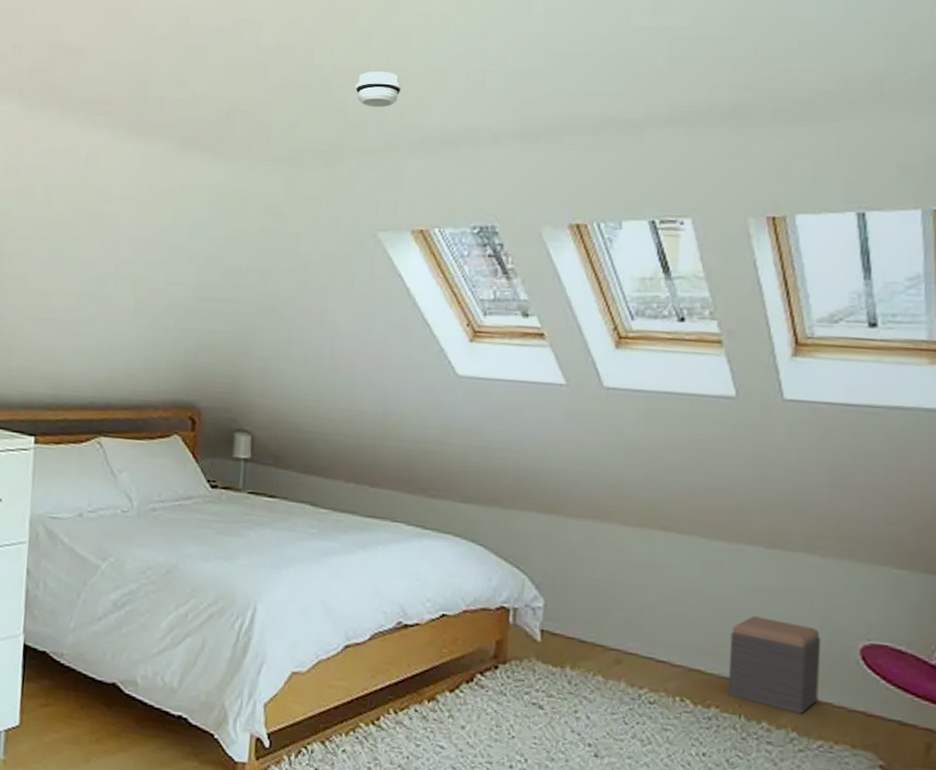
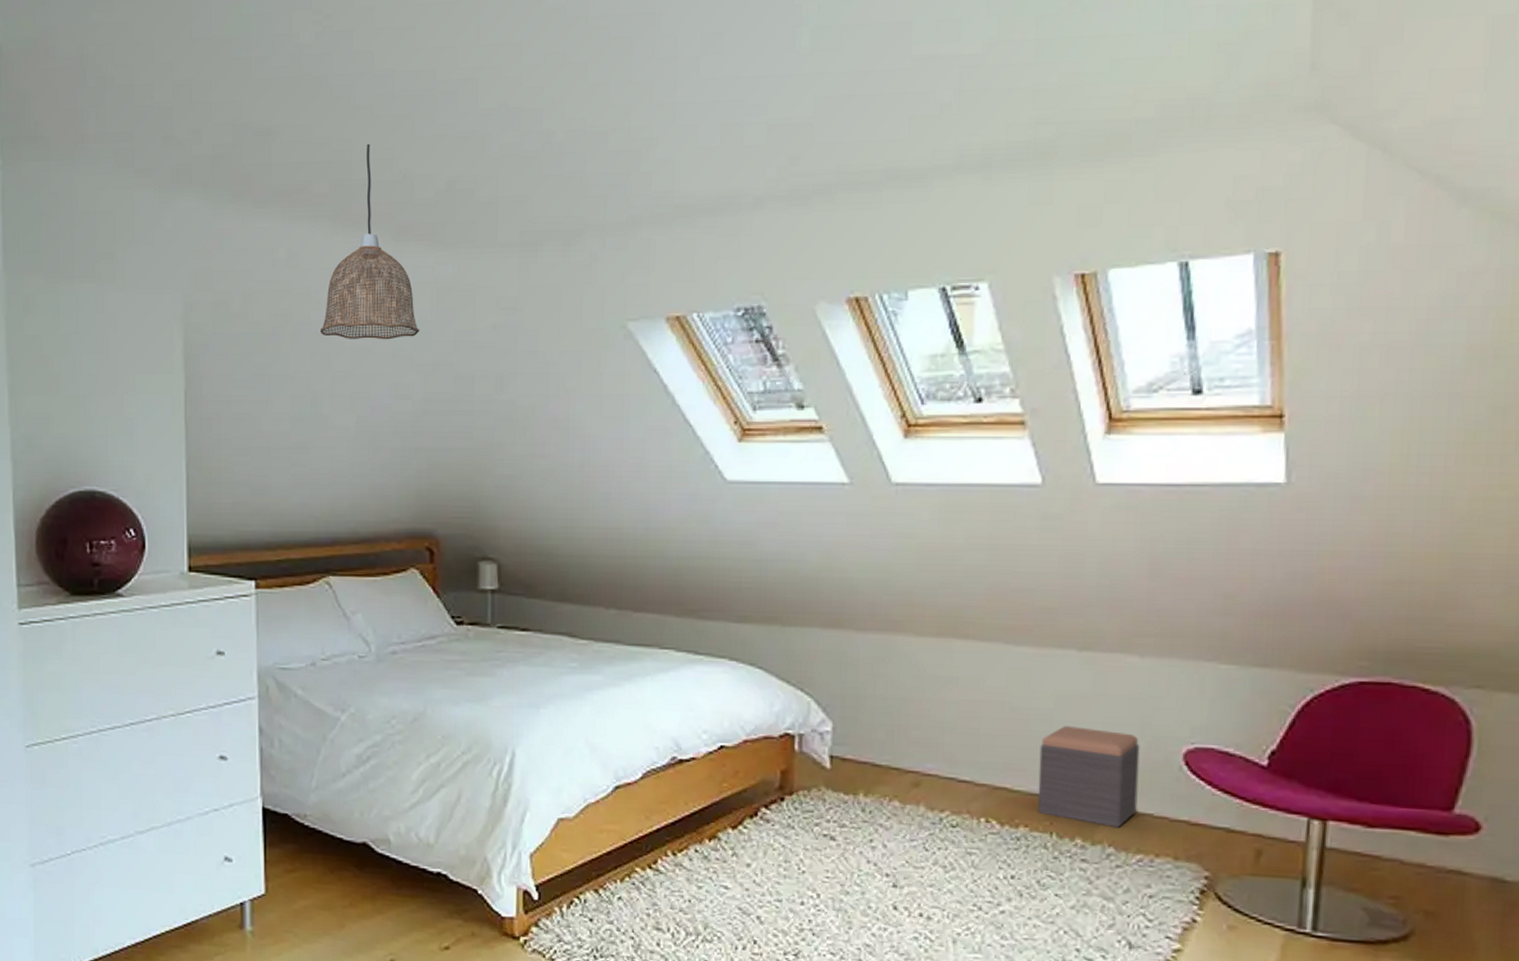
pendant lamp: none [110,67,197,234] -> present [321,143,420,340]
smoke detector: present [355,71,402,108] -> none [593,131,647,175]

